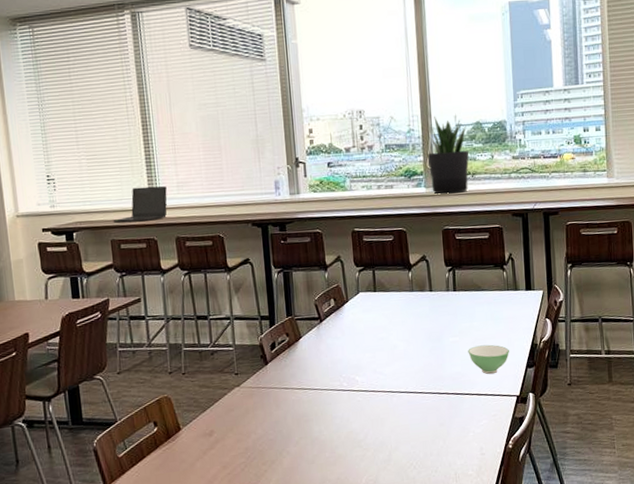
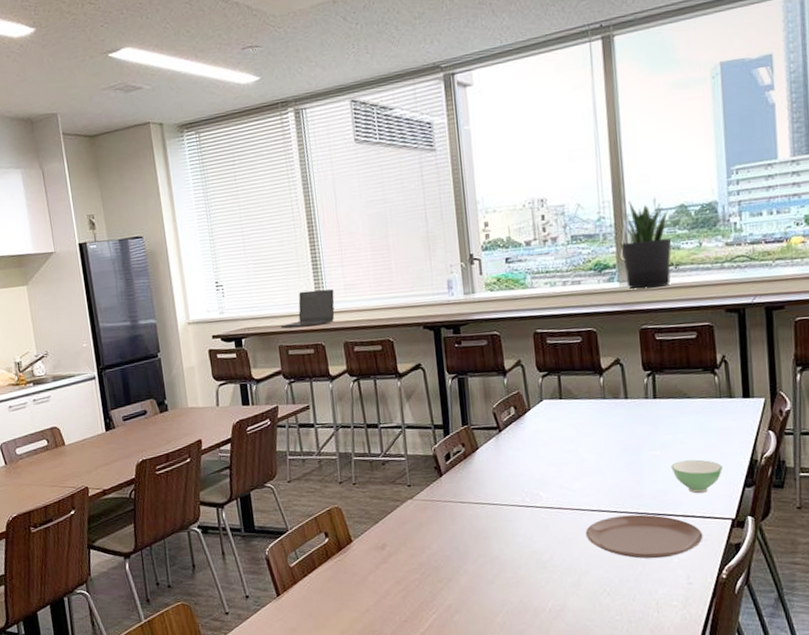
plate: none [395,394,494,434] -> present [585,514,703,559]

